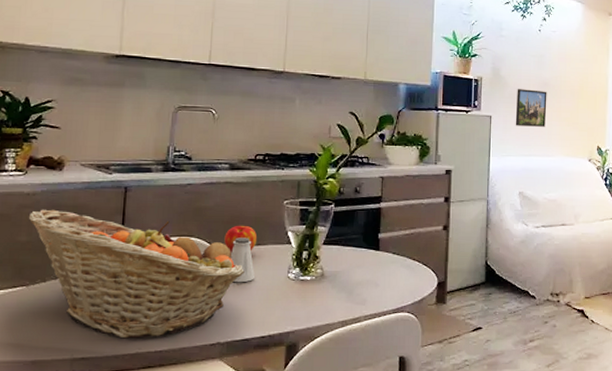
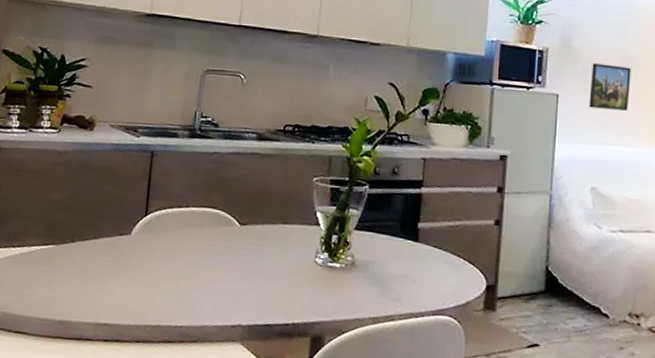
fruit basket: present [28,209,244,339] -> none [60,168,269,312]
apple: present [224,225,258,254] -> none [249,200,284,231]
saltshaker: present [230,237,255,283] -> none [254,213,280,263]

